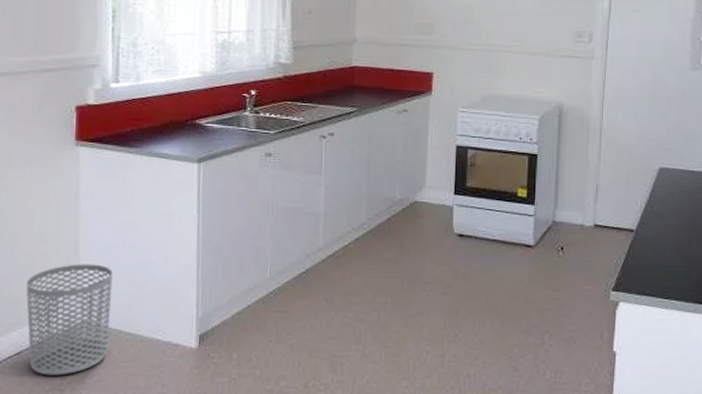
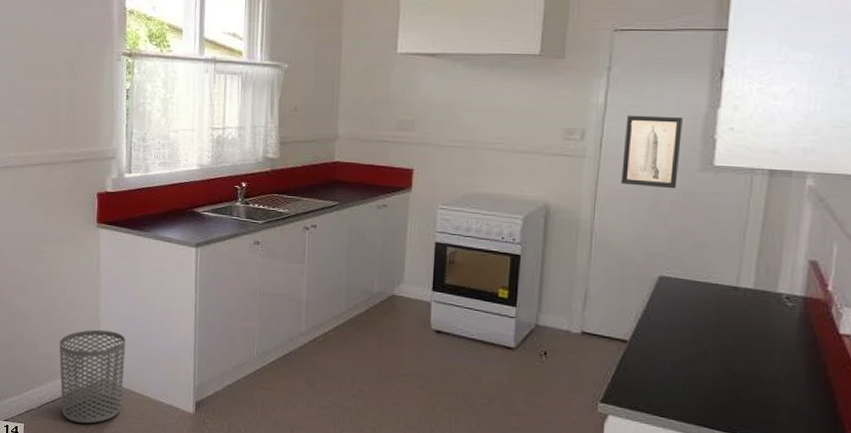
wall art: none [625,19,675,87] -> present [621,115,683,189]

